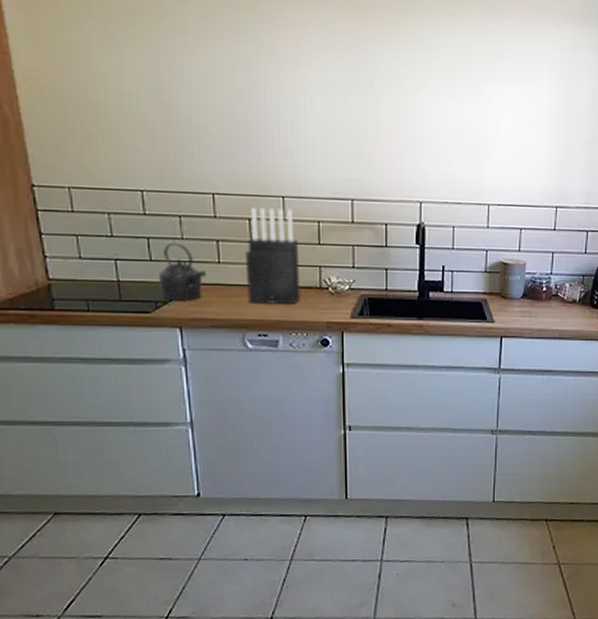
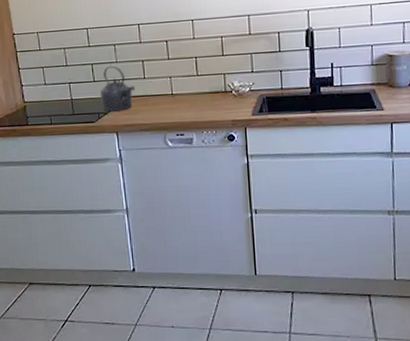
knife block: present [244,208,301,305] -> none [164,29,210,109]

